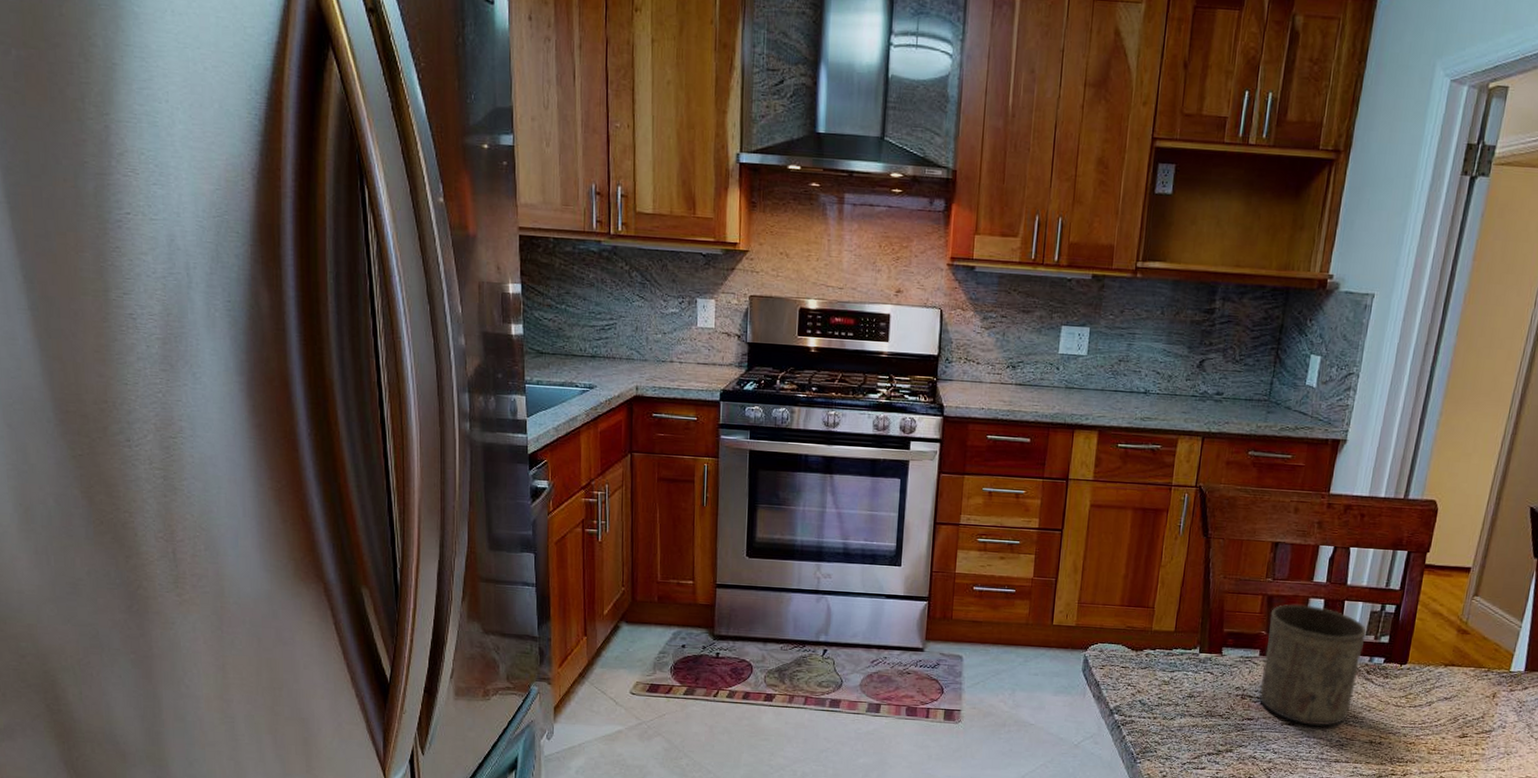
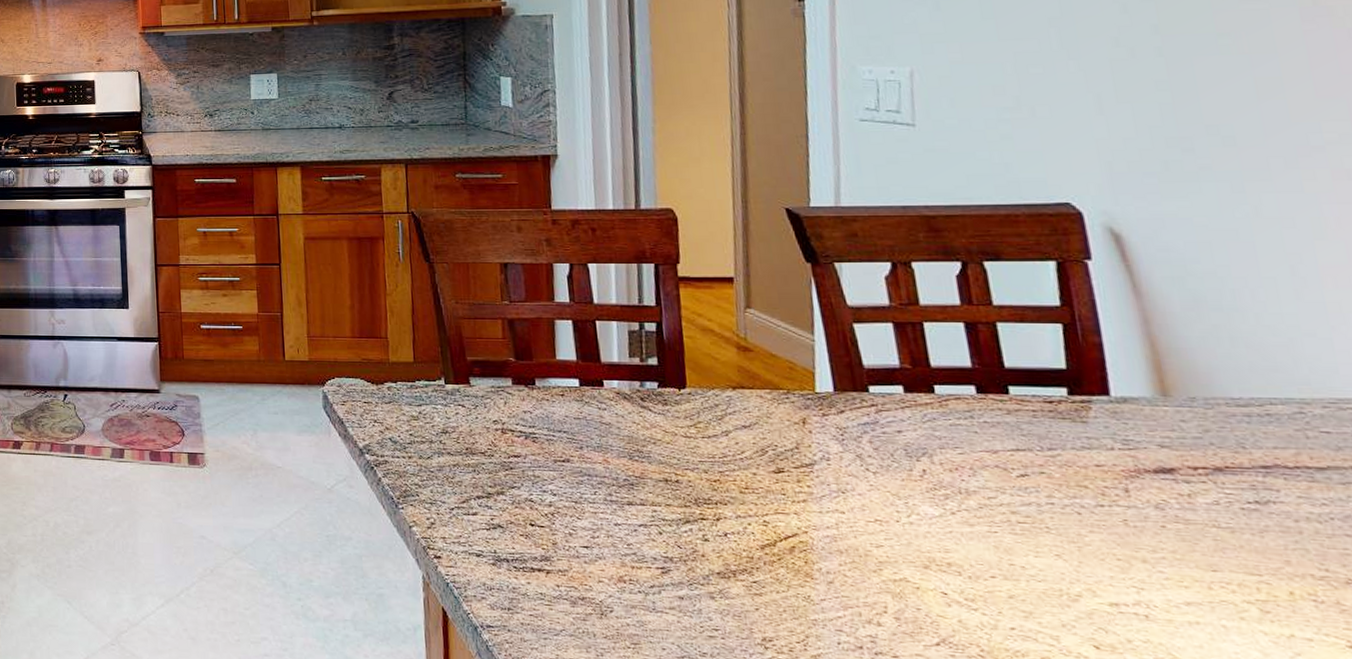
cup: present [1259,604,1367,726] -> none [514,327,632,463]

